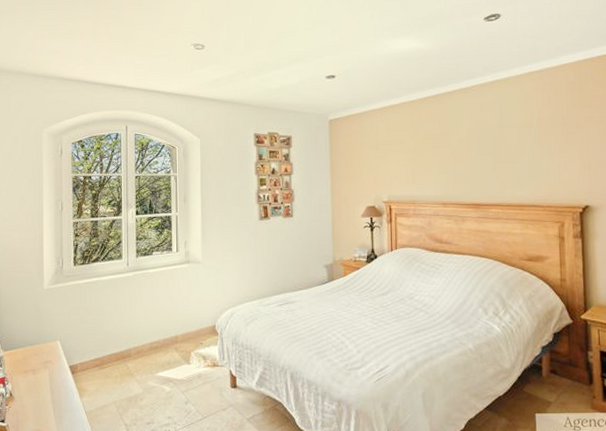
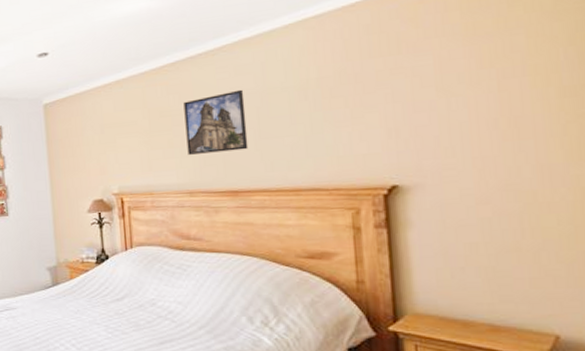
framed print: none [442,122,488,172] -> present [183,89,249,155]

